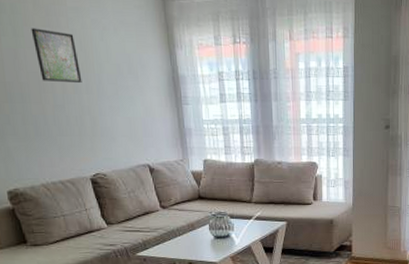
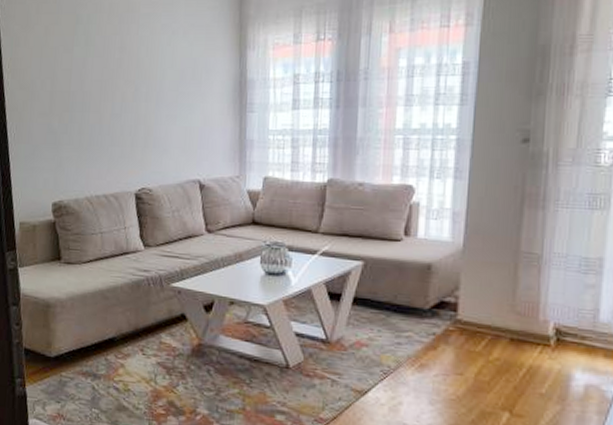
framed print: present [31,28,82,84] -> none [102,37,143,91]

